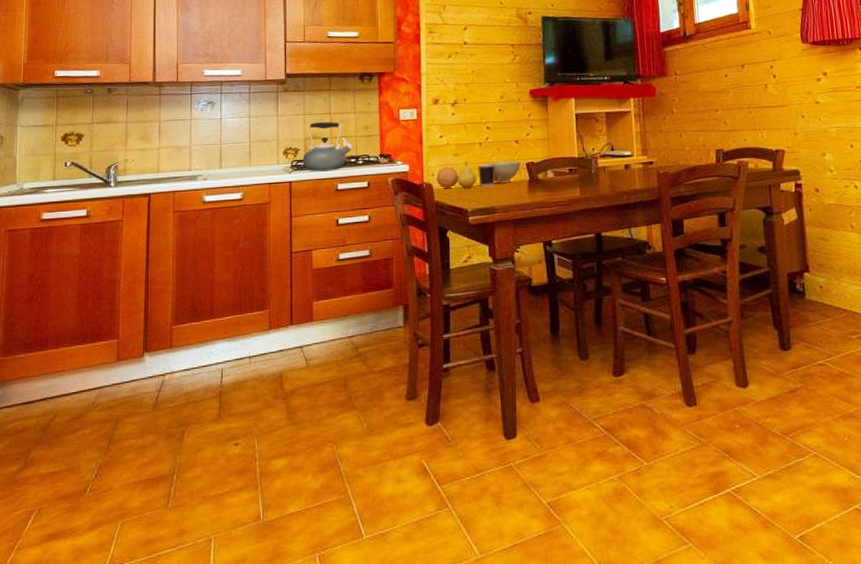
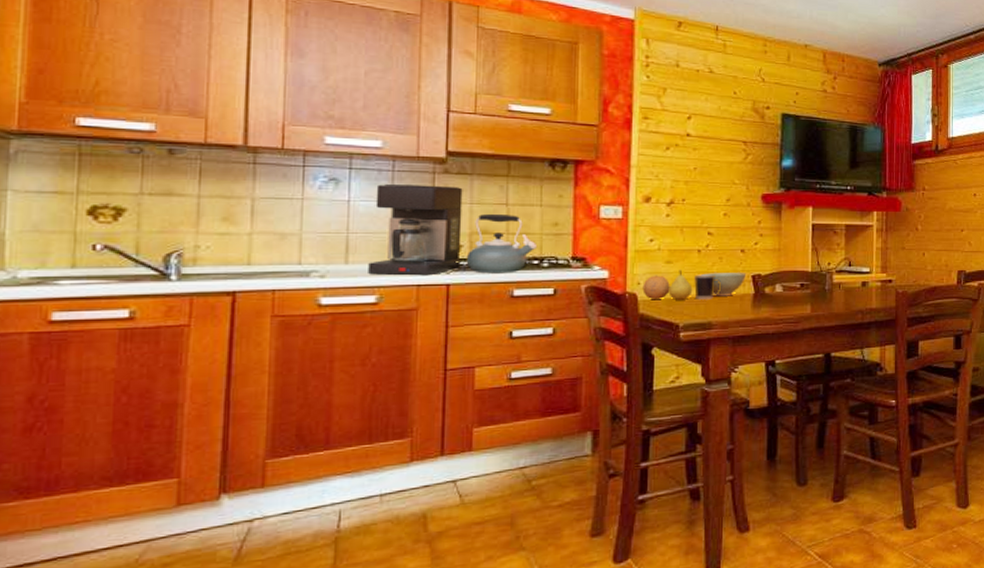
coffee maker: none [235,101,299,177] -> present [368,184,463,276]

